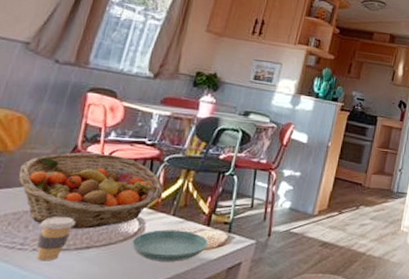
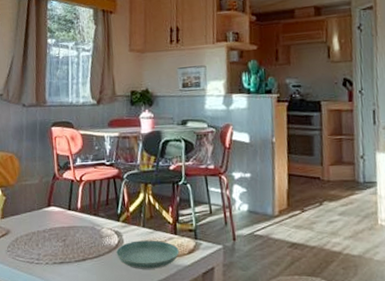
fruit basket: present [18,152,164,229] -> none [21,178,130,244]
coffee cup: present [37,217,76,261] -> none [45,235,71,273]

